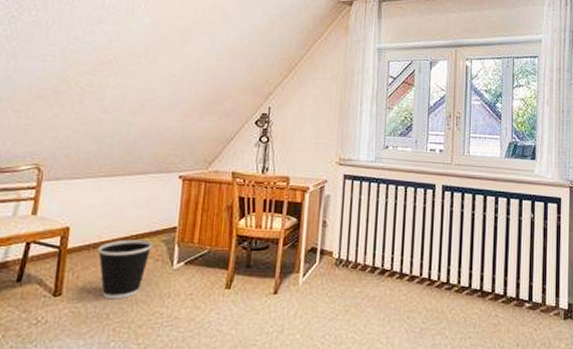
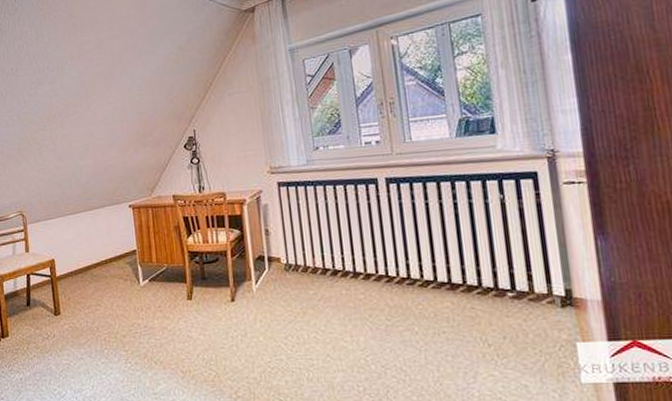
wastebasket: present [97,239,153,300] -> none [78,263,120,316]

